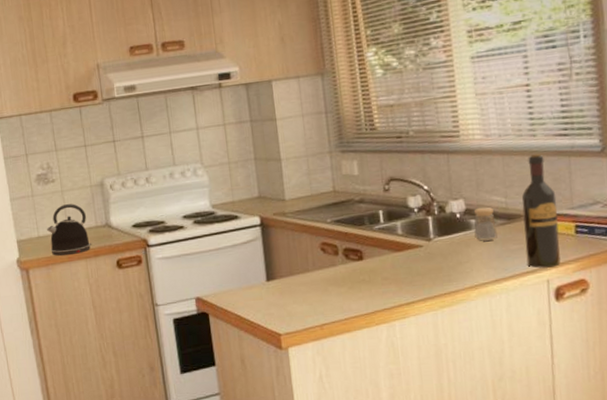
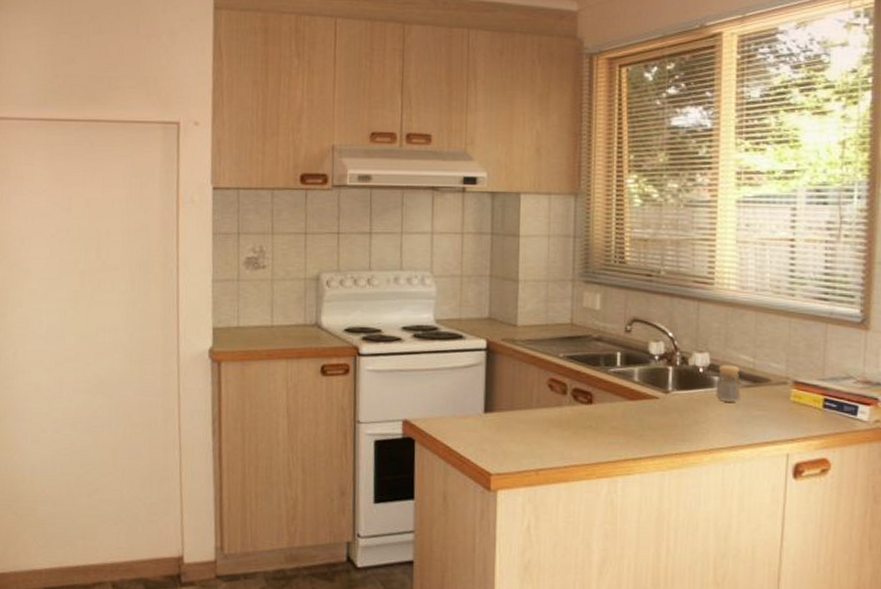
kettle: present [46,203,92,257] -> none [247,295,297,353]
wine bottle: present [521,154,561,269] -> none [768,315,808,441]

